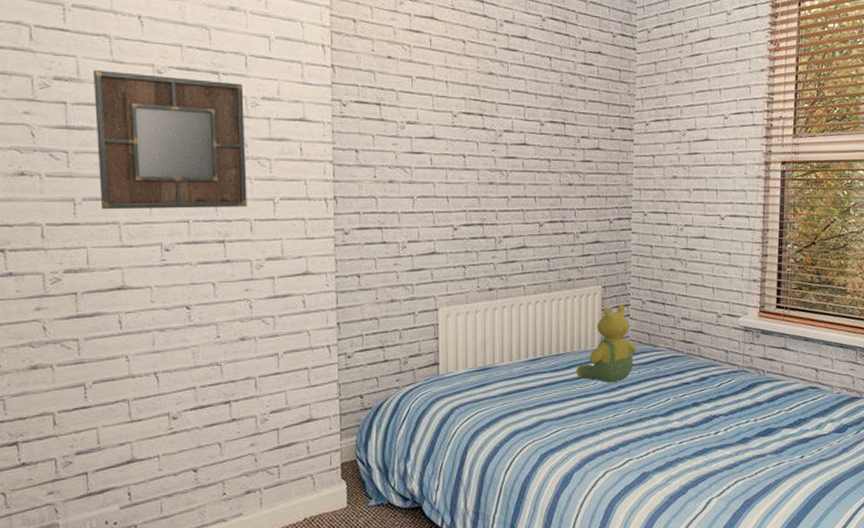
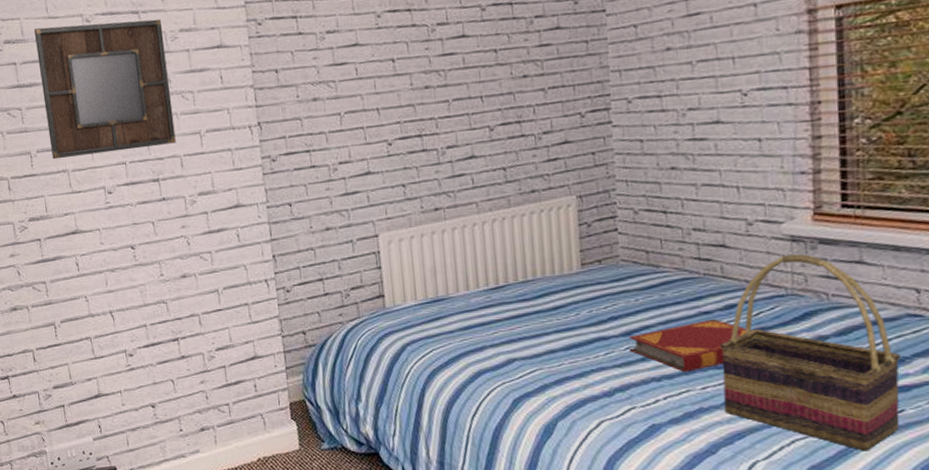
teddy bear: present [576,304,637,383] -> none [550,216,632,314]
hardback book: none [631,388,712,430] -> present [629,318,747,372]
woven basket: none [693,340,804,487] -> present [720,253,901,451]

